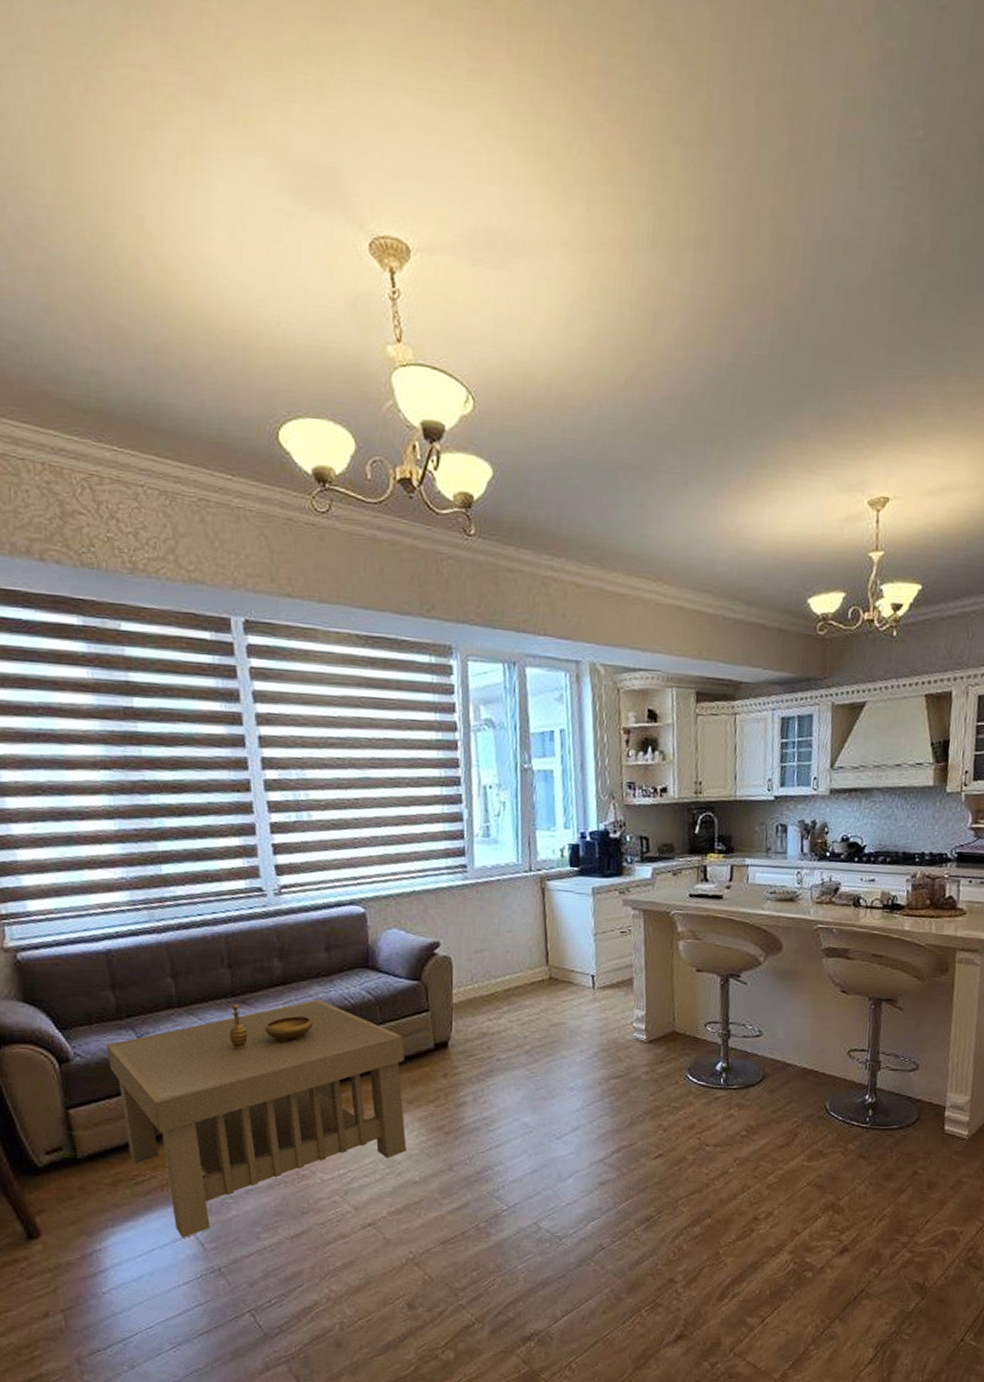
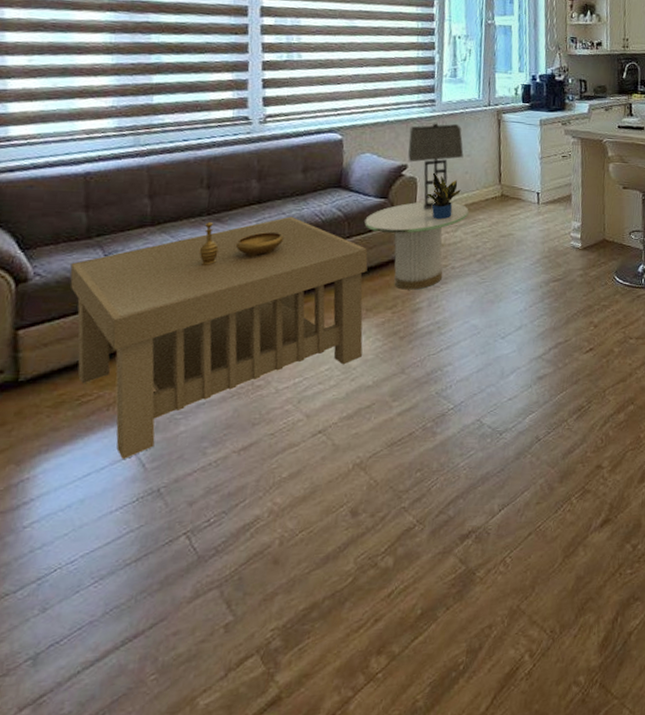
side table: none [397,984,513,1083] -> present [364,201,469,290]
table lamp: none [439,893,503,995] -> present [408,123,464,210]
potted plant: none [463,952,503,1005] -> present [426,173,461,220]

